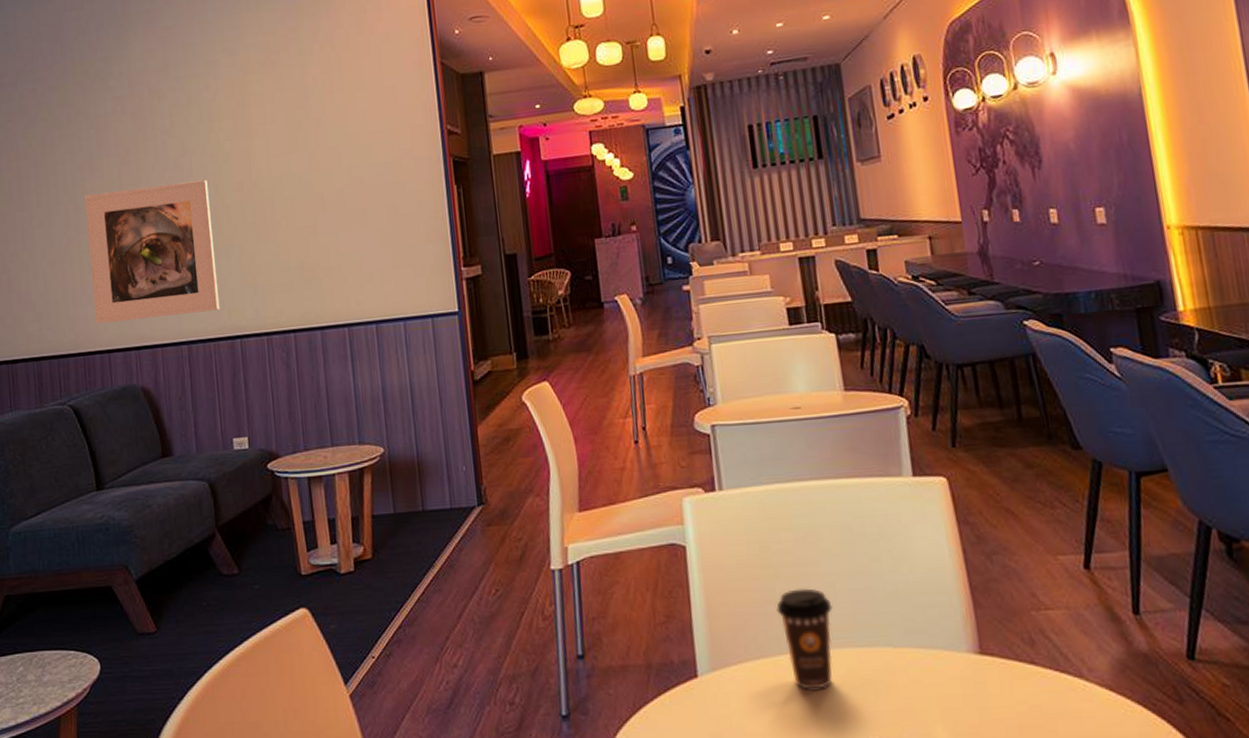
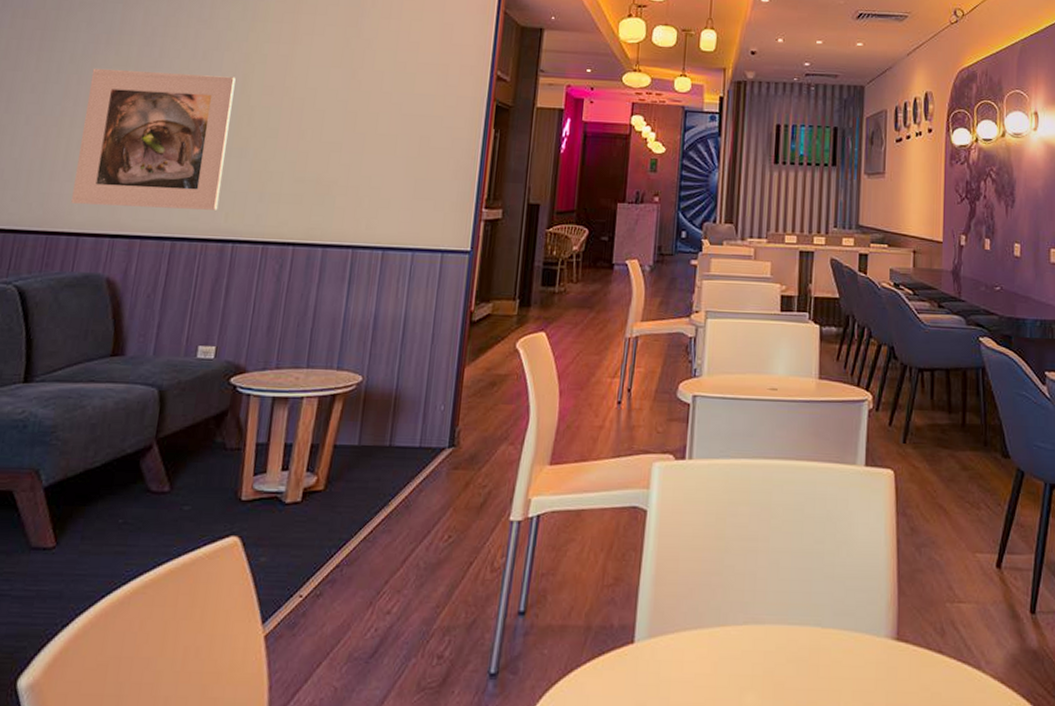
coffee cup: present [776,588,833,690] -> none [721,562,773,664]

